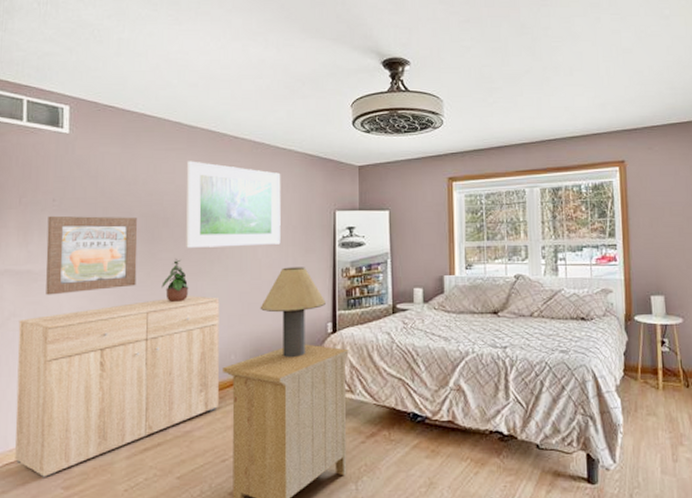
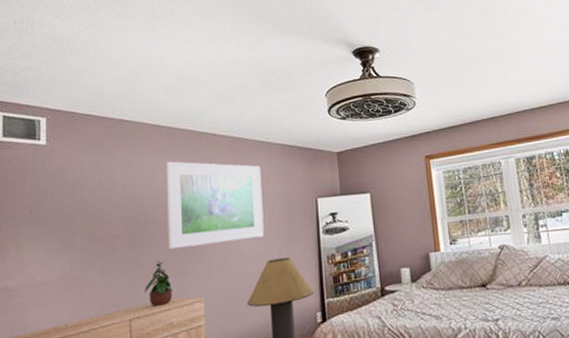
wall art: present [46,215,138,295] -> none [23,222,118,312]

